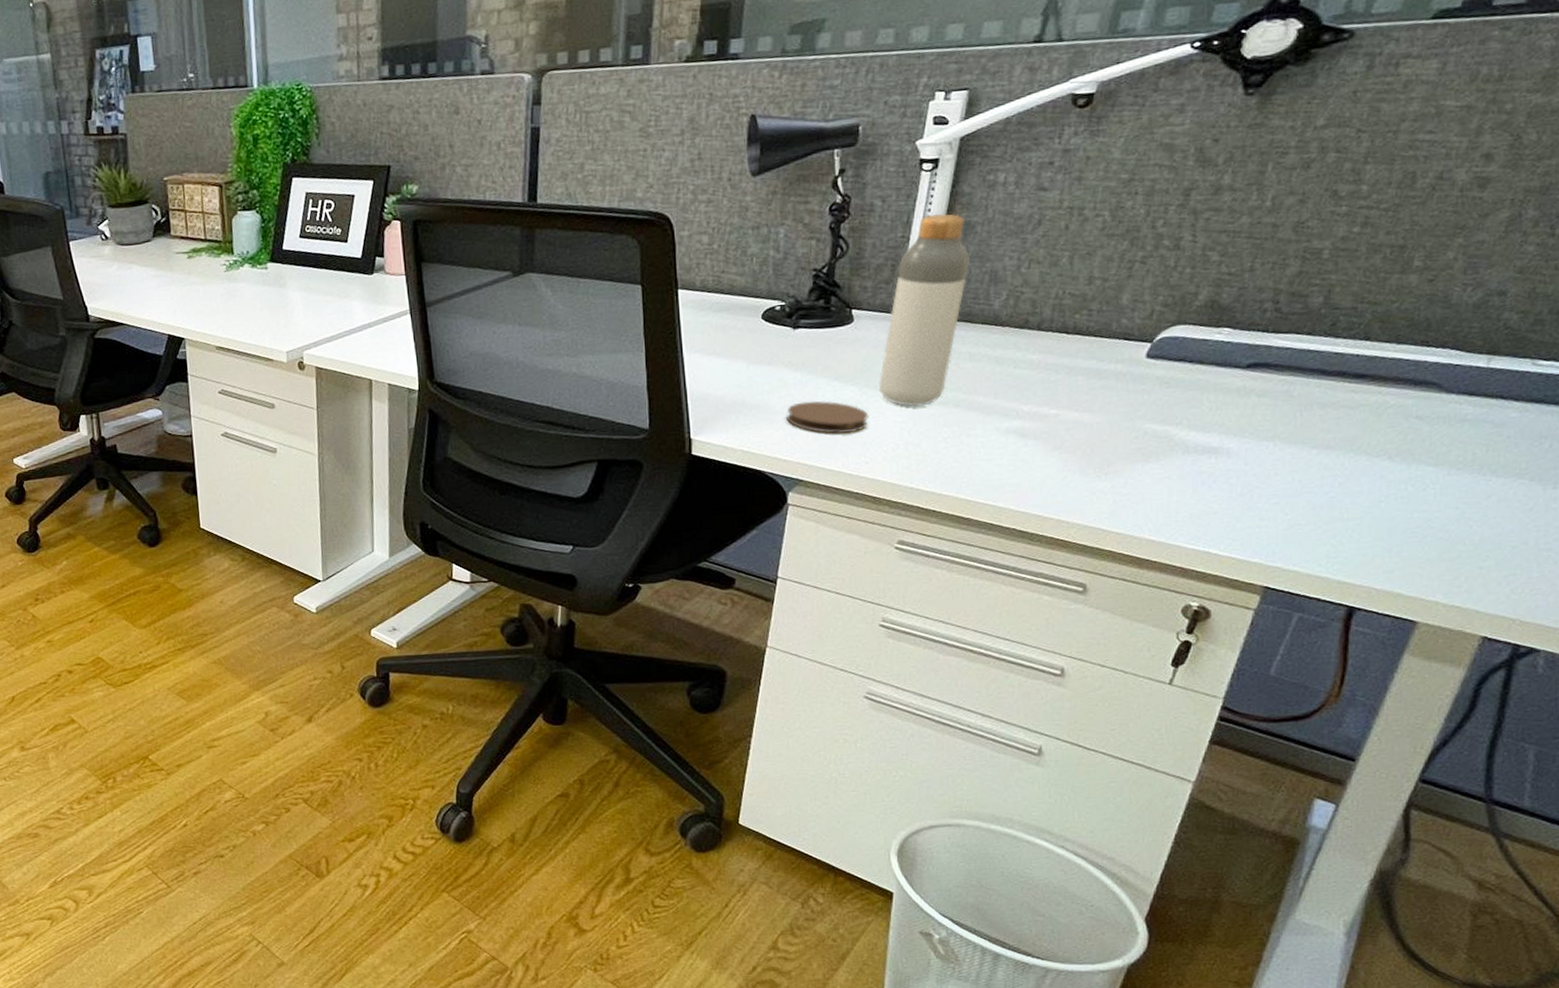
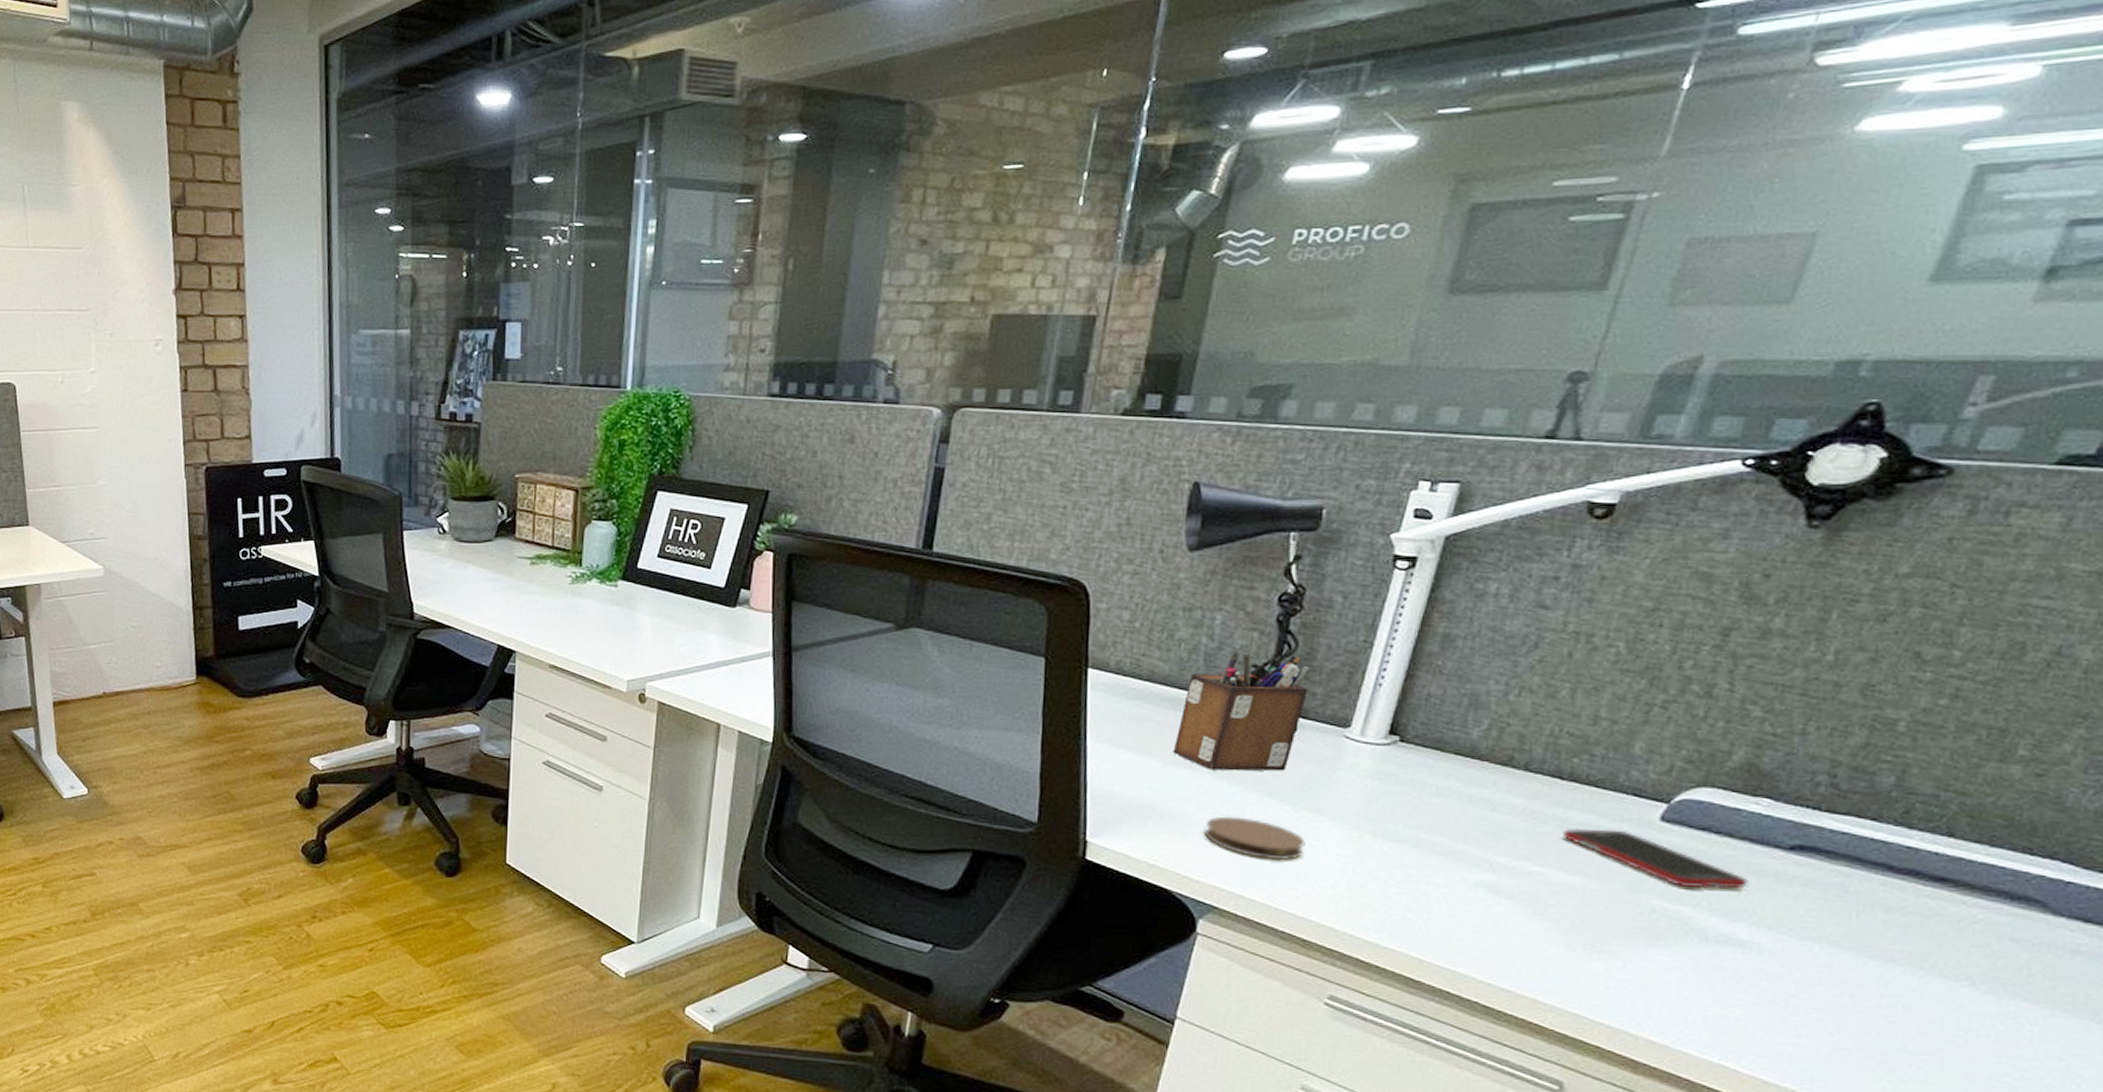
desk organizer: none [754,253,860,365] -> present [1173,651,1309,771]
bottle: present [878,212,969,407] -> none [1320,619,1446,841]
cell phone: none [1071,370,1217,411] -> present [1563,828,1748,889]

